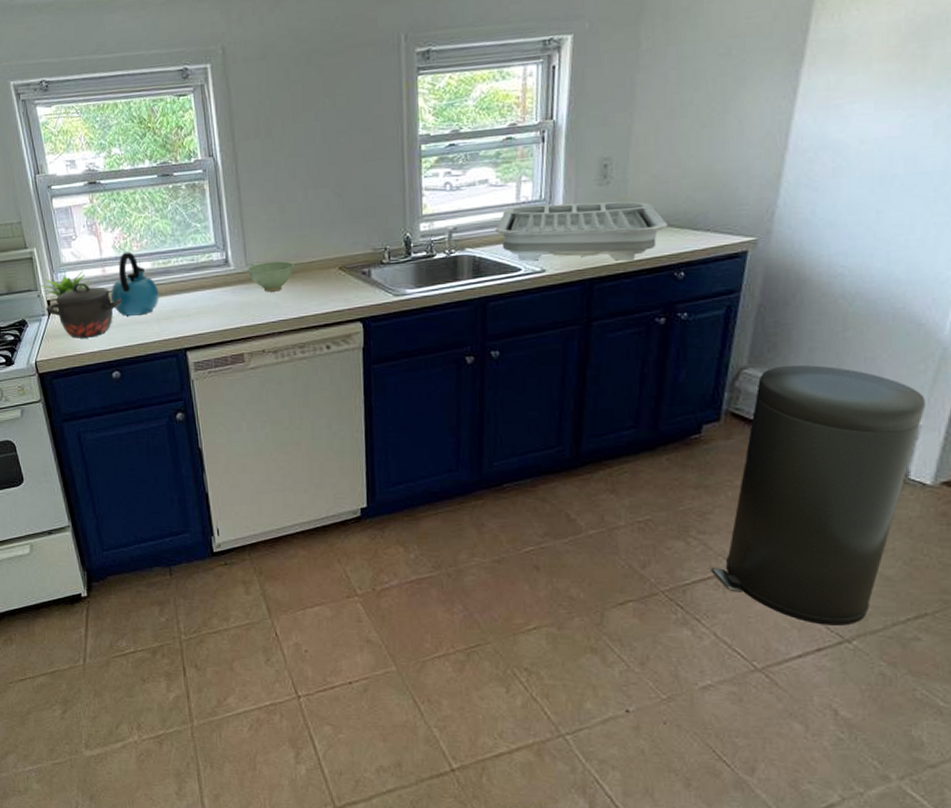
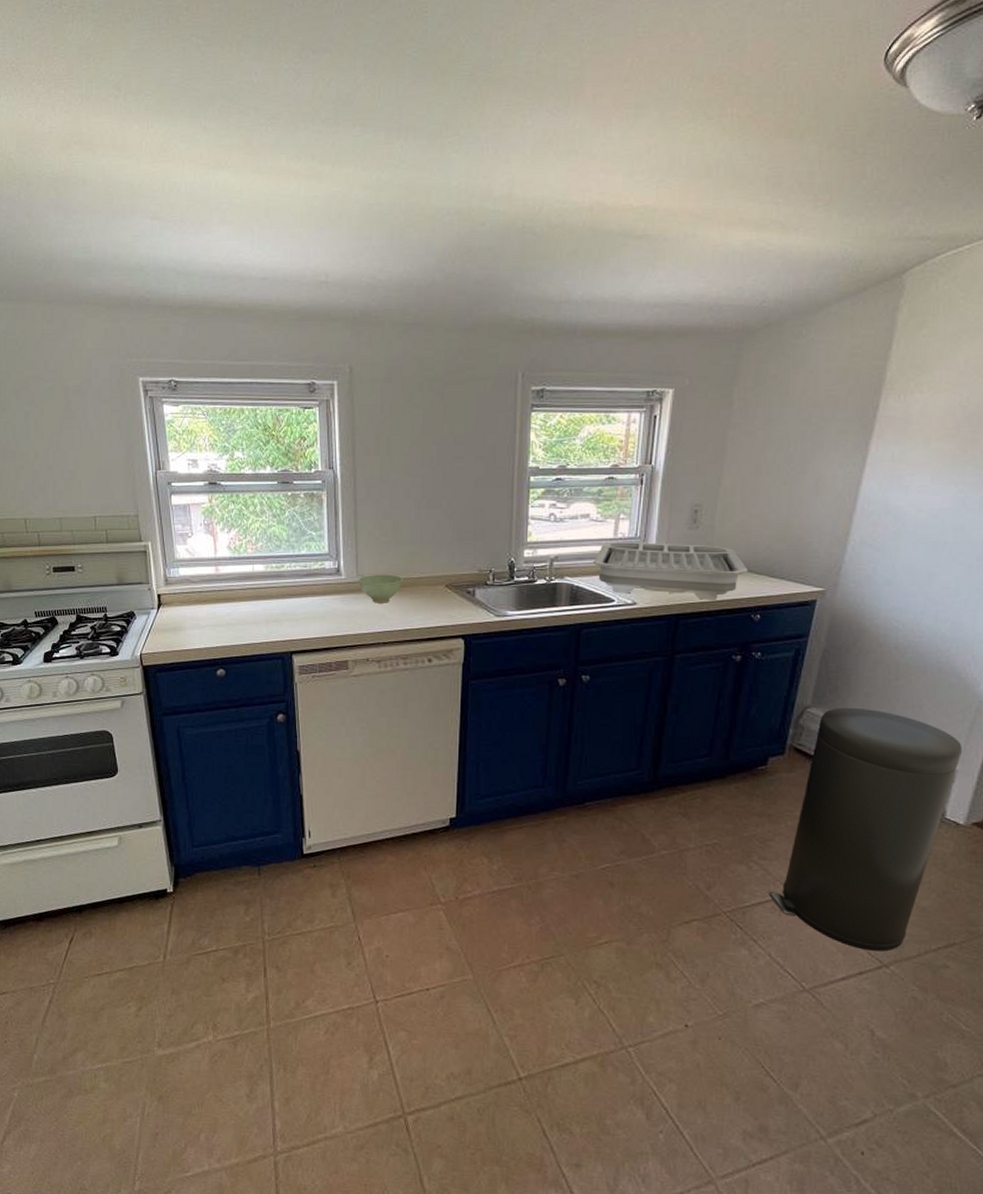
succulent plant: present [39,271,90,299] -> none [150,568,202,593]
cooking pot: present [45,283,123,338] -> none [155,580,234,634]
kettle: present [110,251,159,316] -> none [221,553,270,616]

